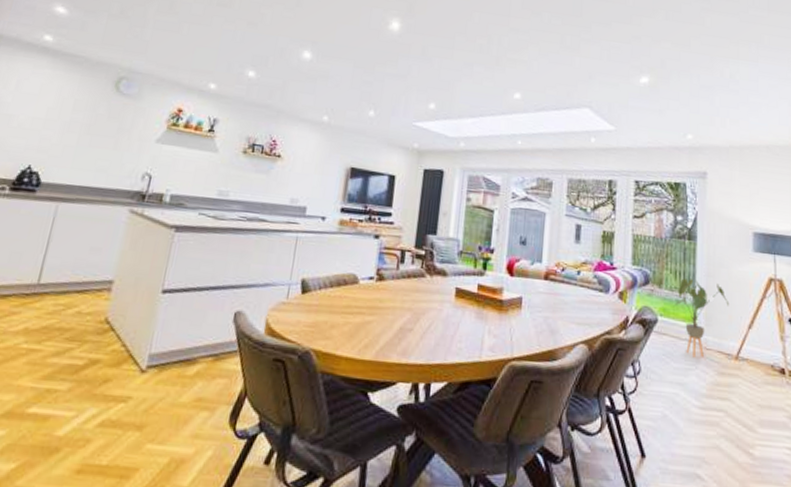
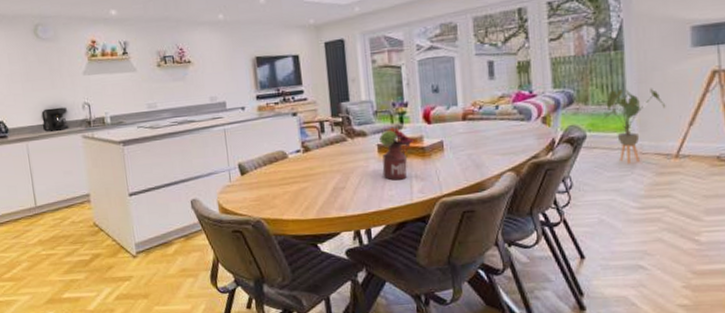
coffee maker: none [85,170,123,199] -> present [41,107,69,132]
flower arrangement: none [455,272,494,333] -> present [379,127,415,181]

